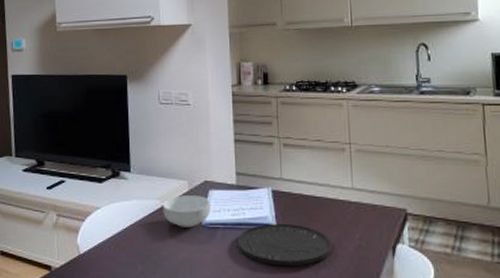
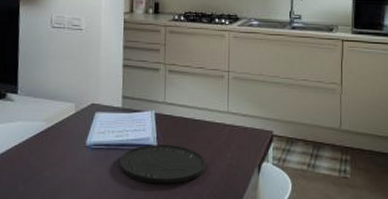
cereal bowl: present [163,195,211,228] -> none [48,117,96,148]

